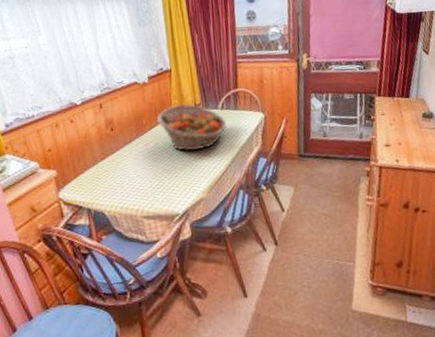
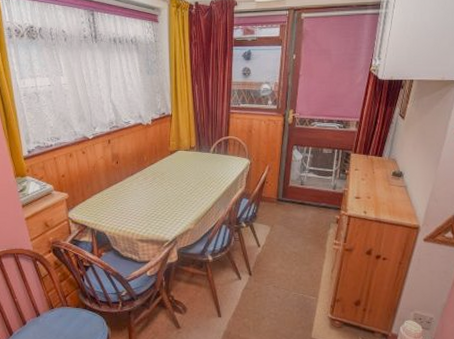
fruit basket: present [157,104,227,152] -> none [157,145,217,187]

